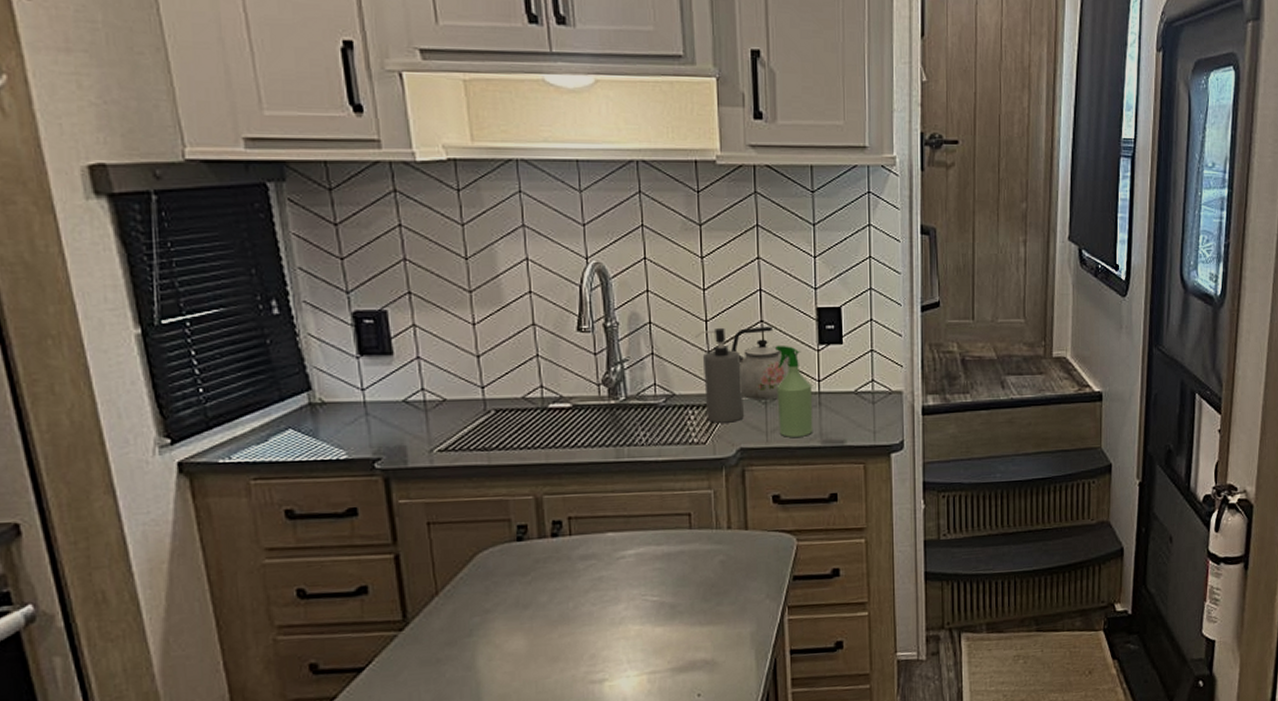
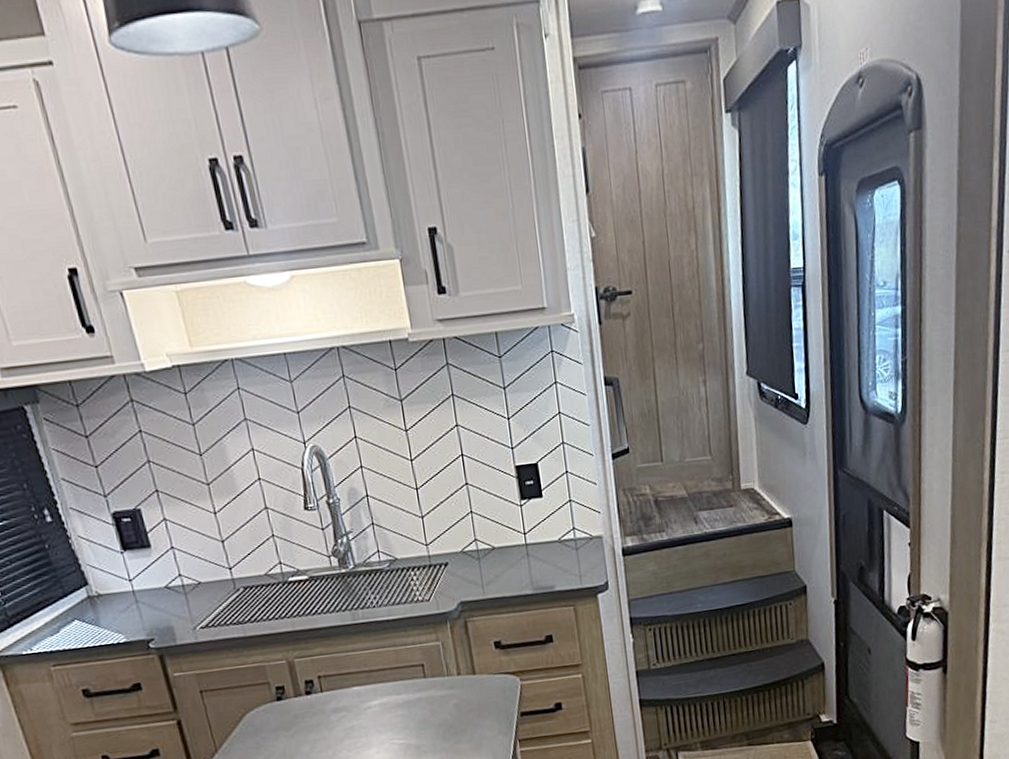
soap dispenser: present [694,327,744,423] -> none [407,493,461,581]
kettle: present [731,326,789,401] -> none [442,488,497,558]
spray bottle: present [776,345,813,437] -> none [482,504,525,588]

